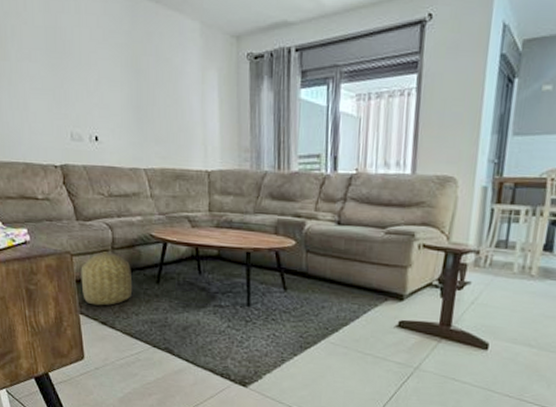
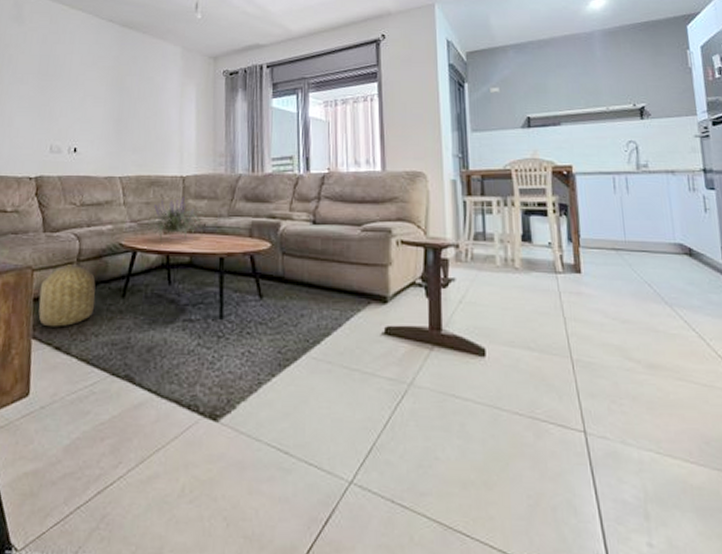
plant: none [174,192,231,237] -> present [145,196,205,244]

